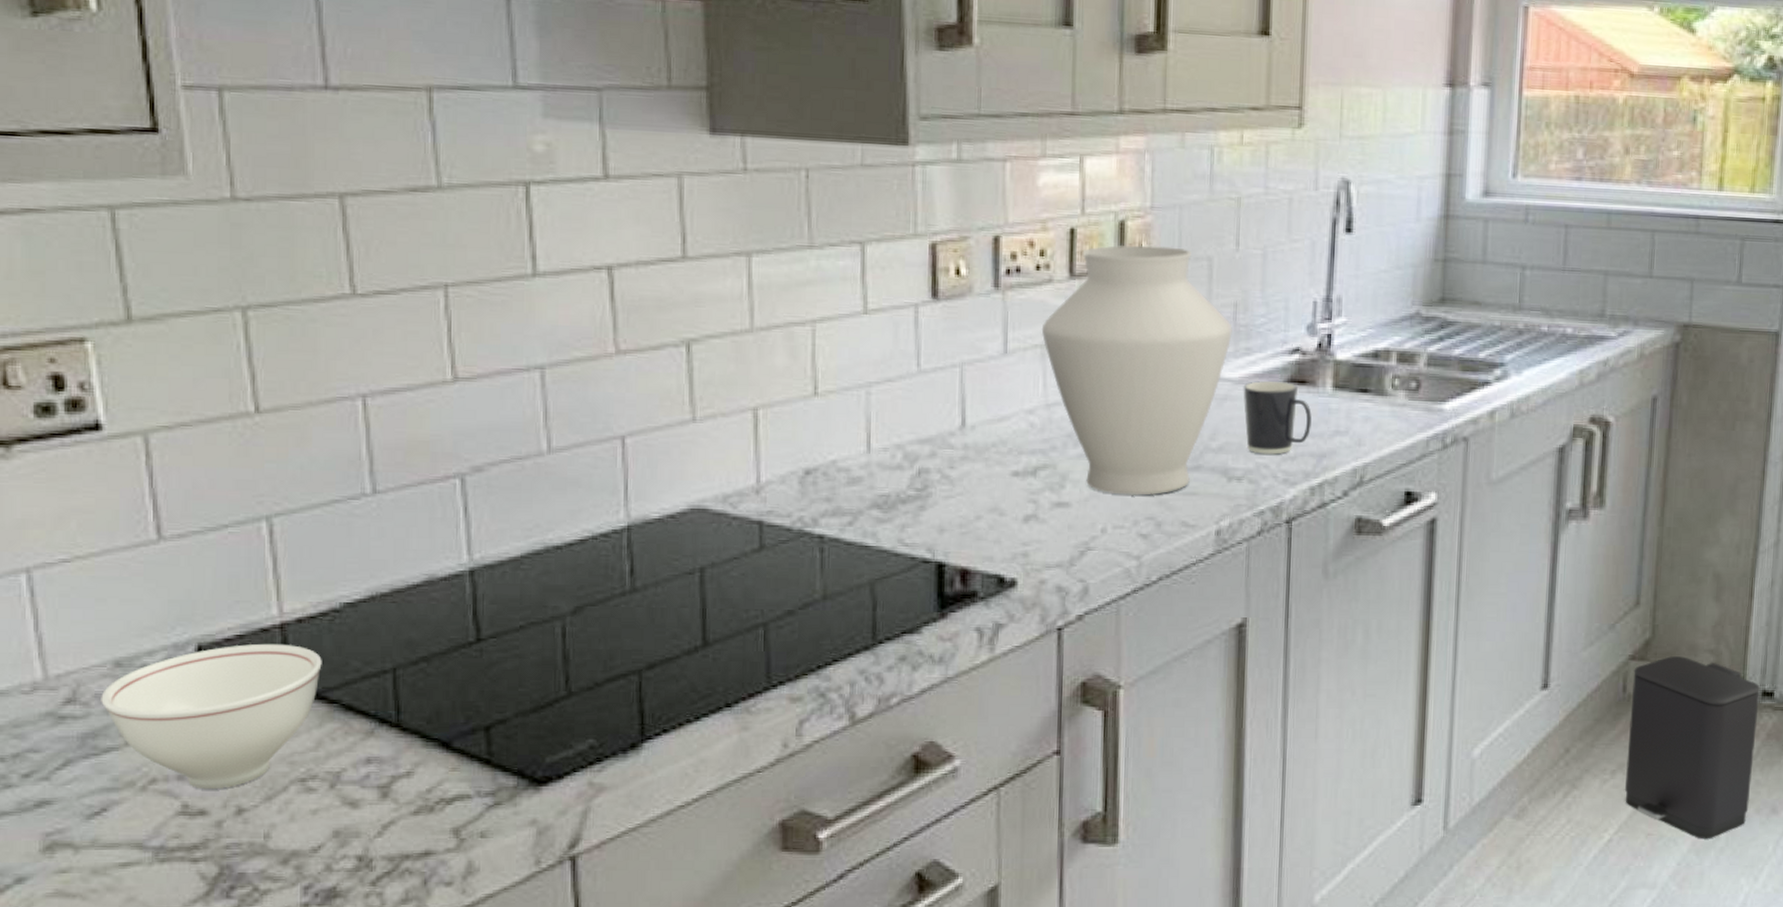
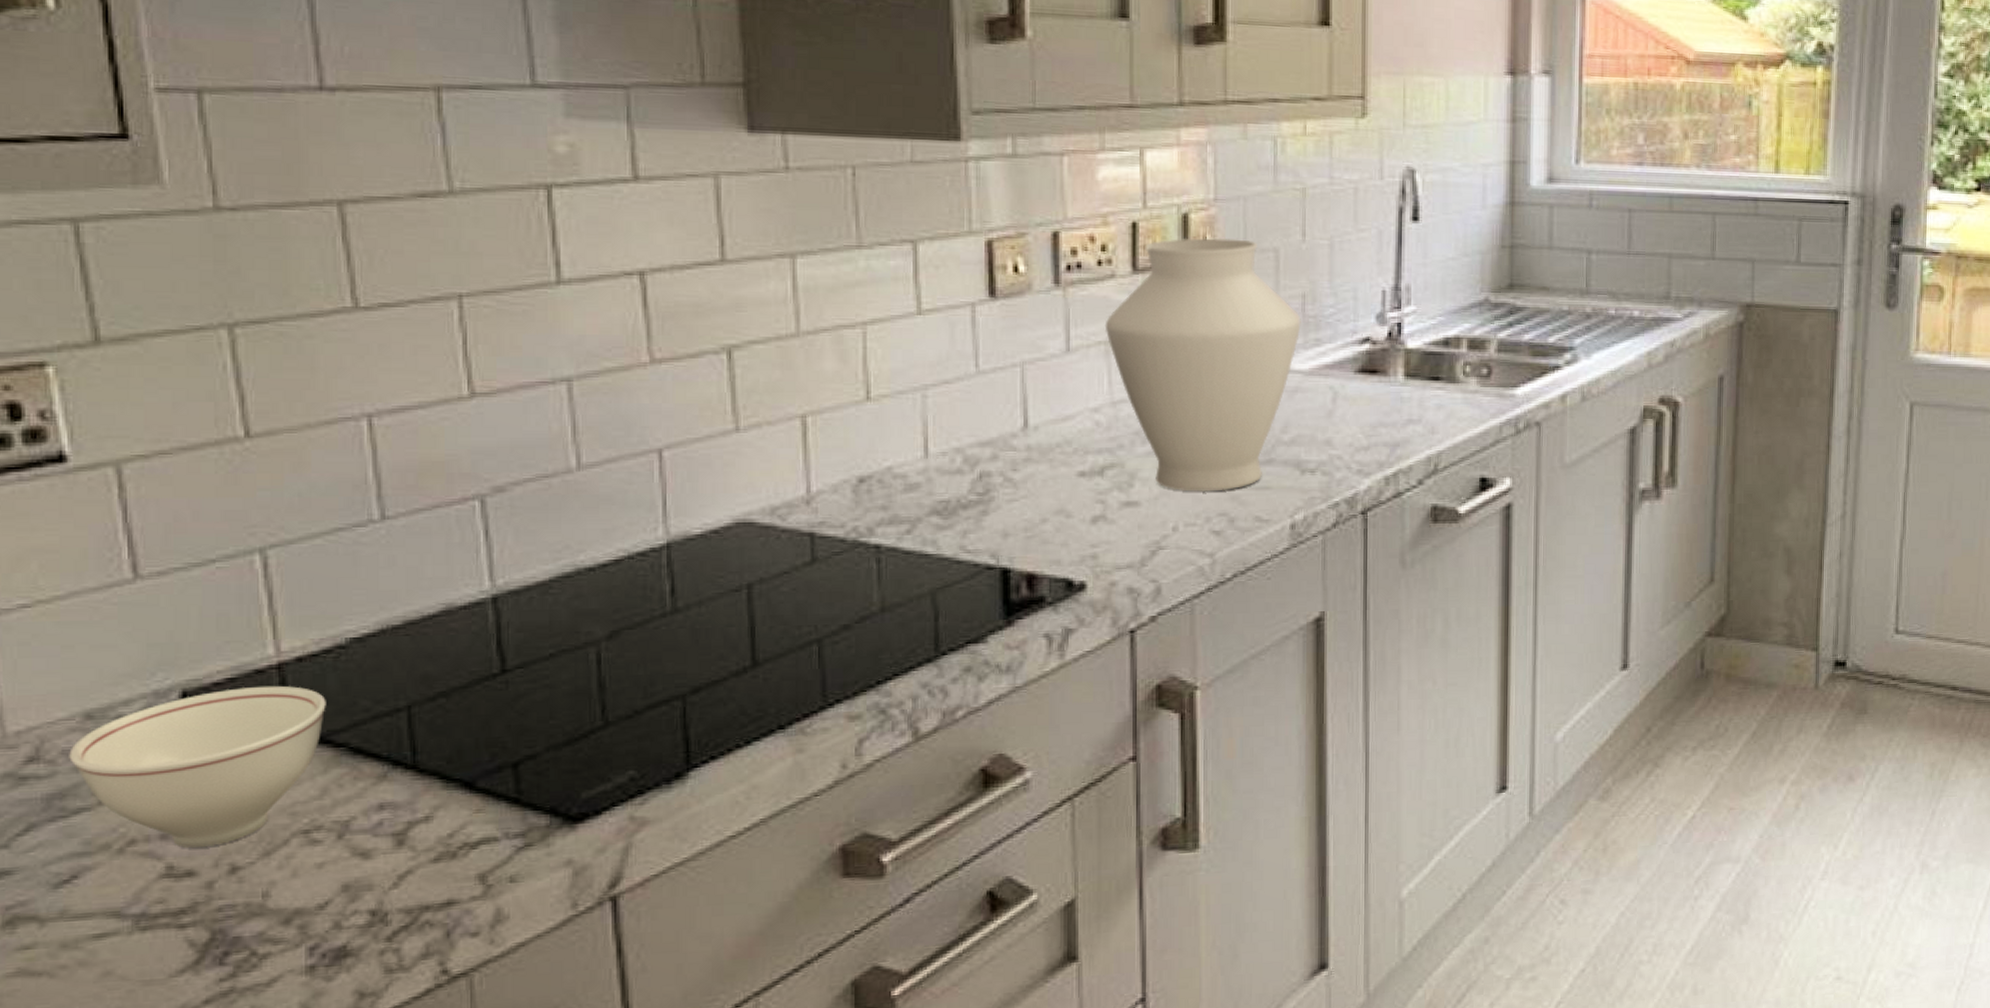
mug: present [1243,380,1312,455] -> none [1314,371,1384,445]
pedal bin: present [1624,656,1761,838] -> none [1705,631,1834,810]

